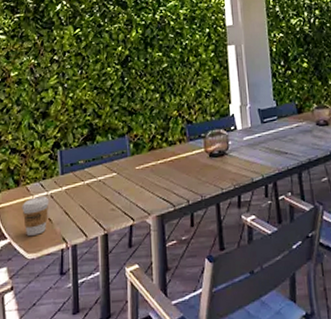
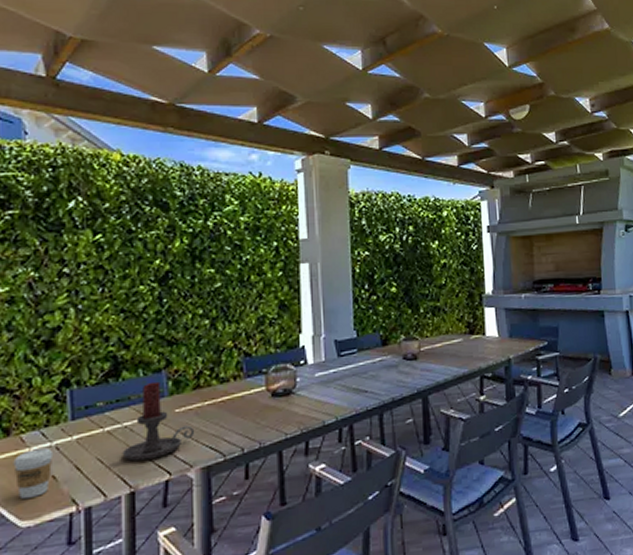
candle holder: none [97,144,151,209] -> present [122,381,195,462]

